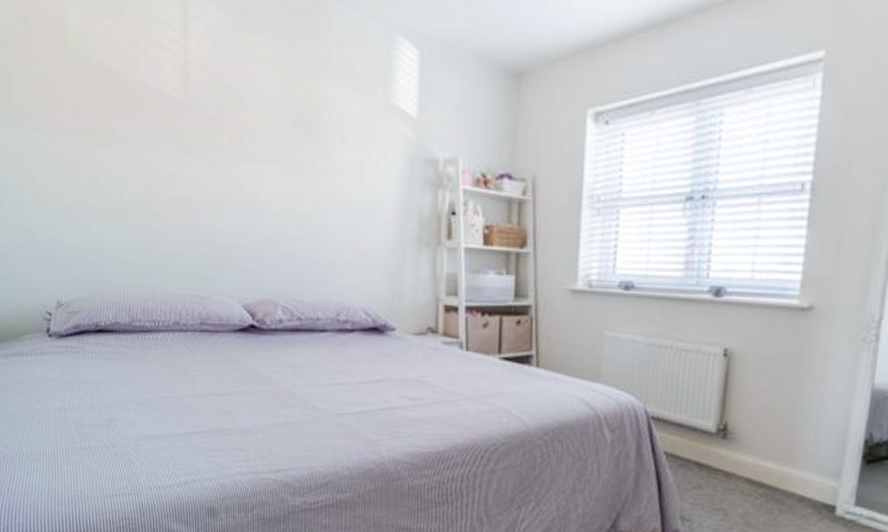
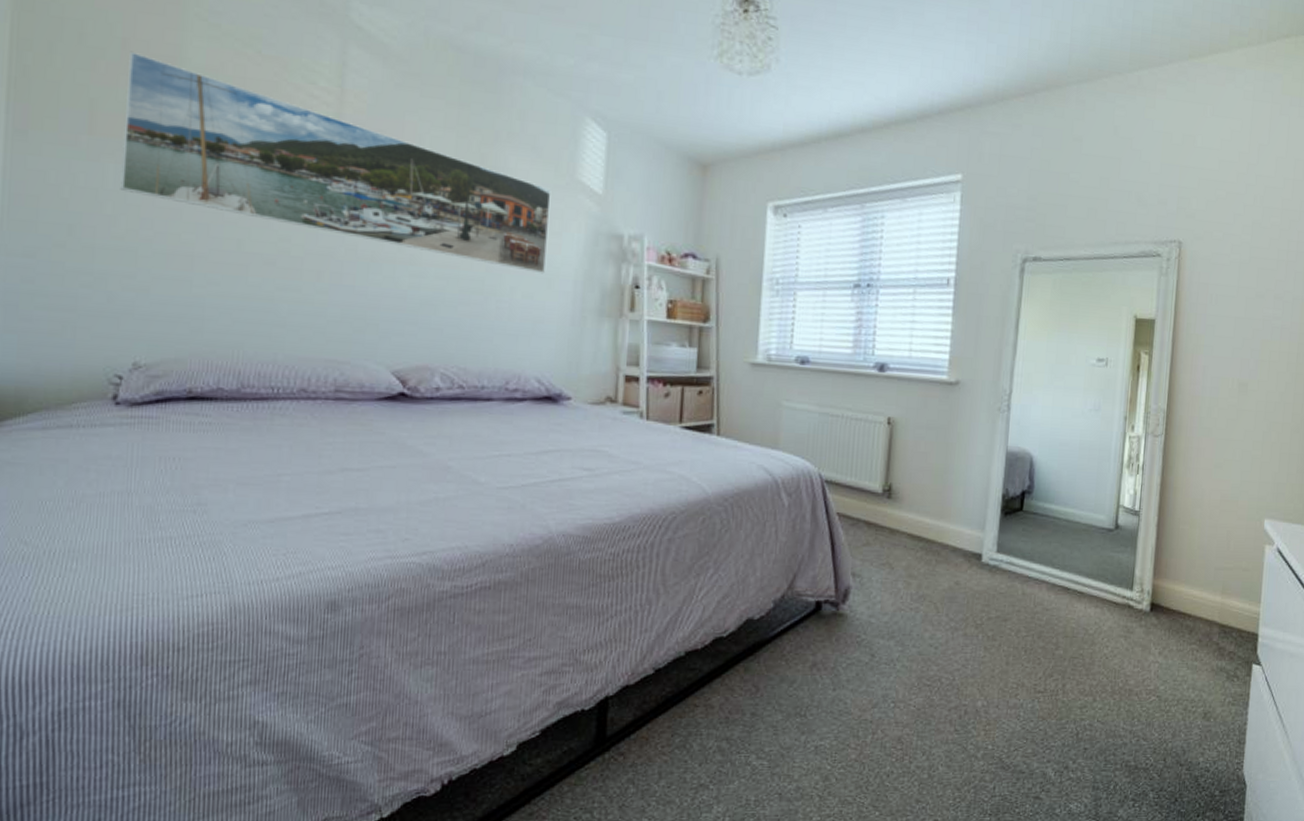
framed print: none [29,26,369,206] -> present [120,51,552,274]

